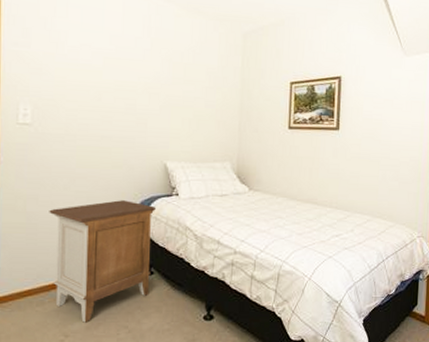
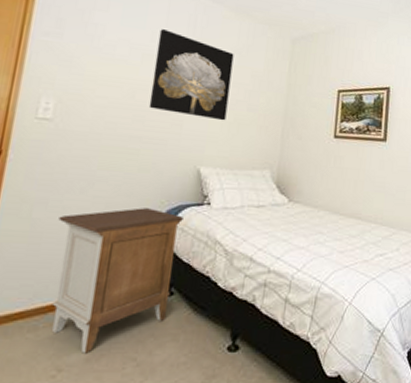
wall art: none [115,32,189,118] -> present [148,29,234,121]

